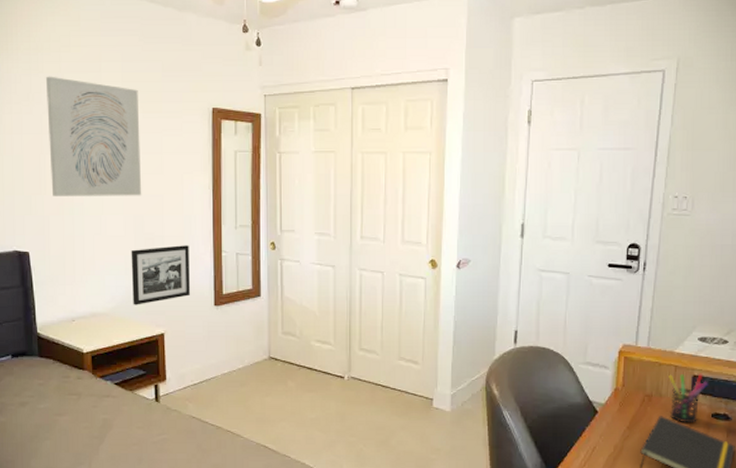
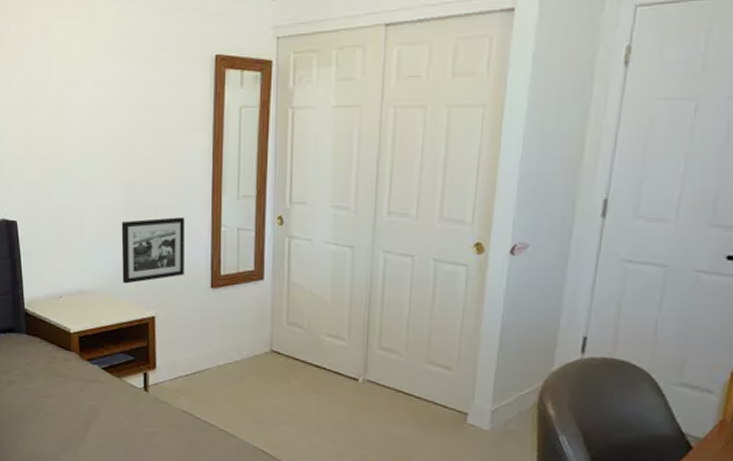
wall art: present [45,76,141,196] -> none [34,23,134,160]

